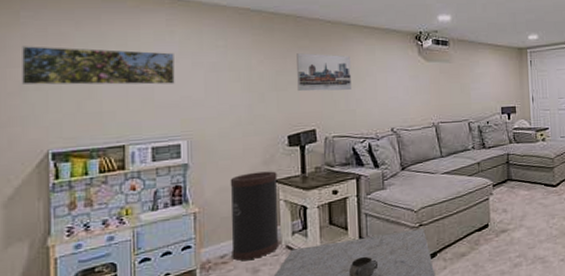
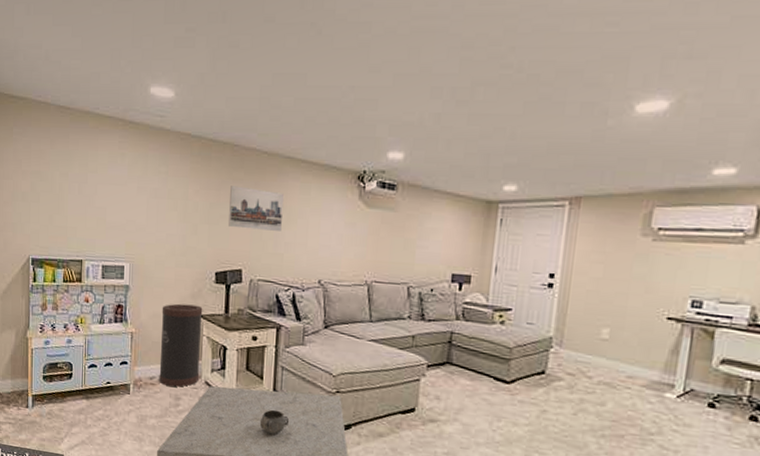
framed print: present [22,46,175,86] -> none [14,160,124,207]

